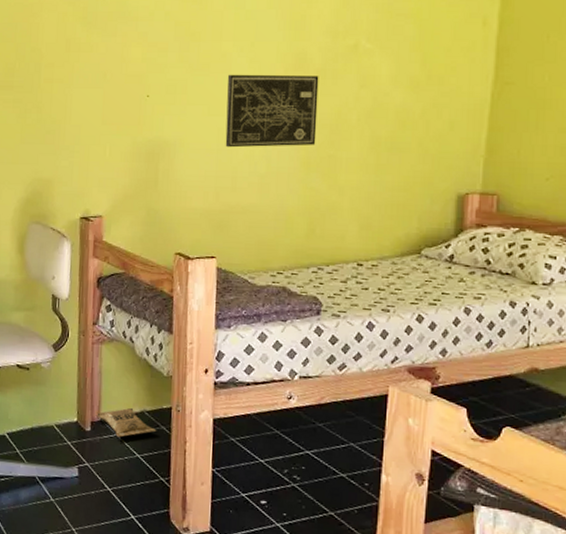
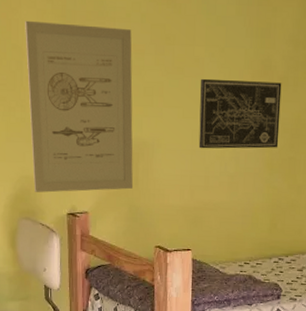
wall art: none [45,23,155,196] -> present [25,20,133,193]

